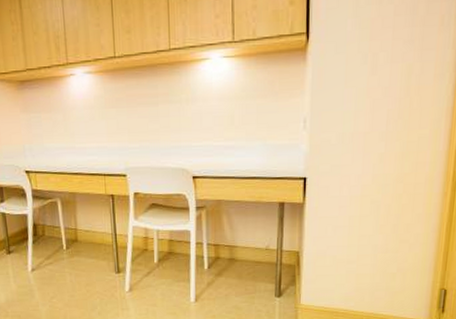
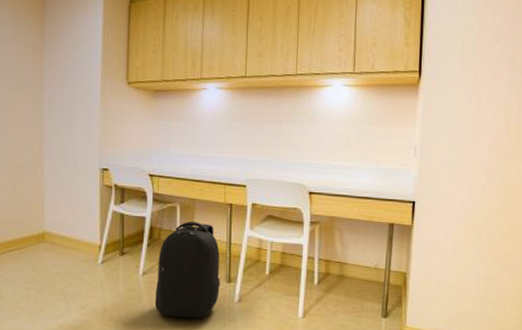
backpack: none [45,215,110,310] -> present [154,221,221,319]

